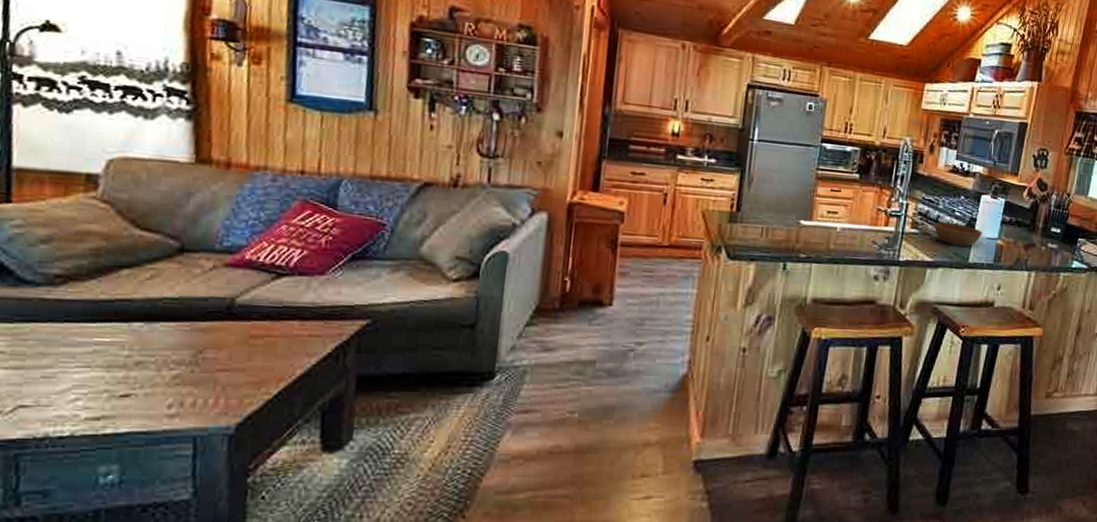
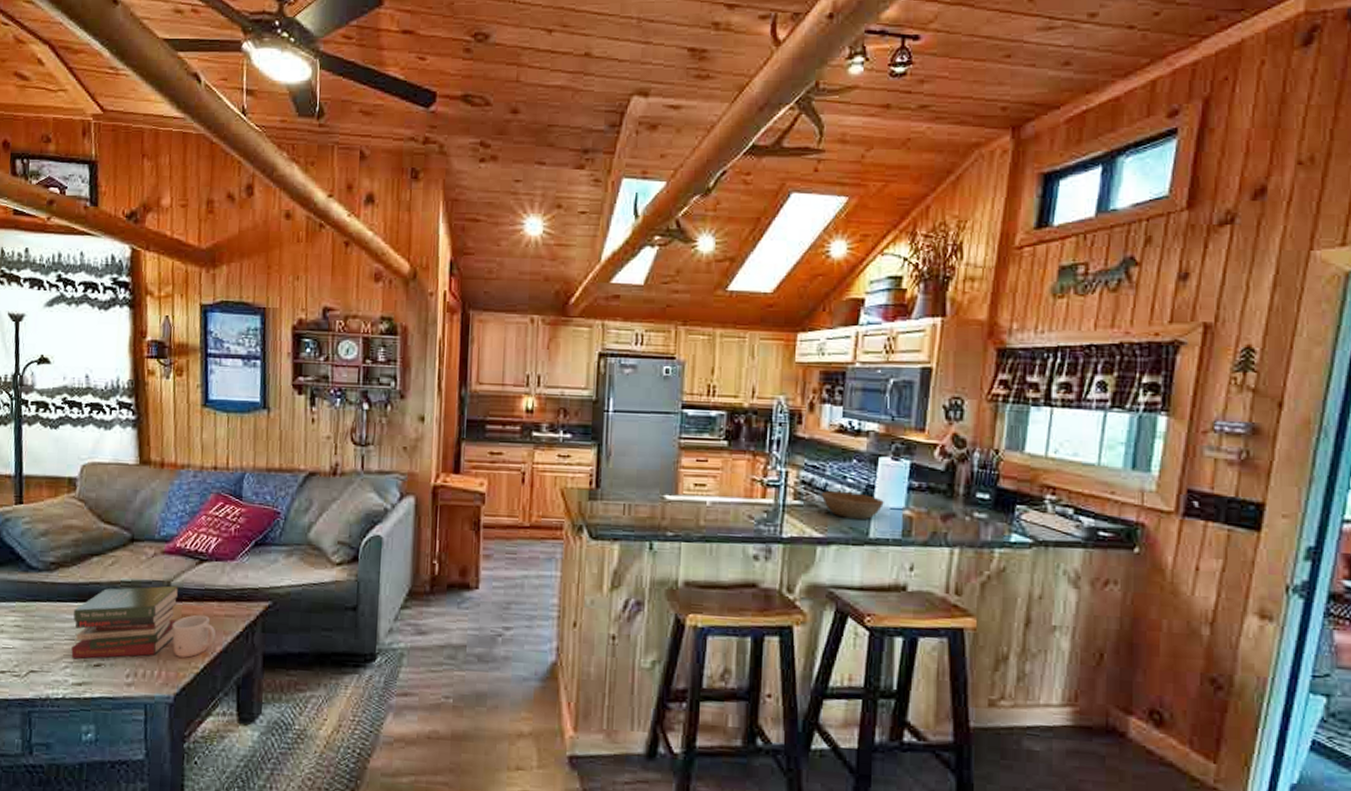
books: none [84,303,247,390] -> present [71,585,179,659]
mug: none [235,334,297,383] -> present [171,614,217,658]

